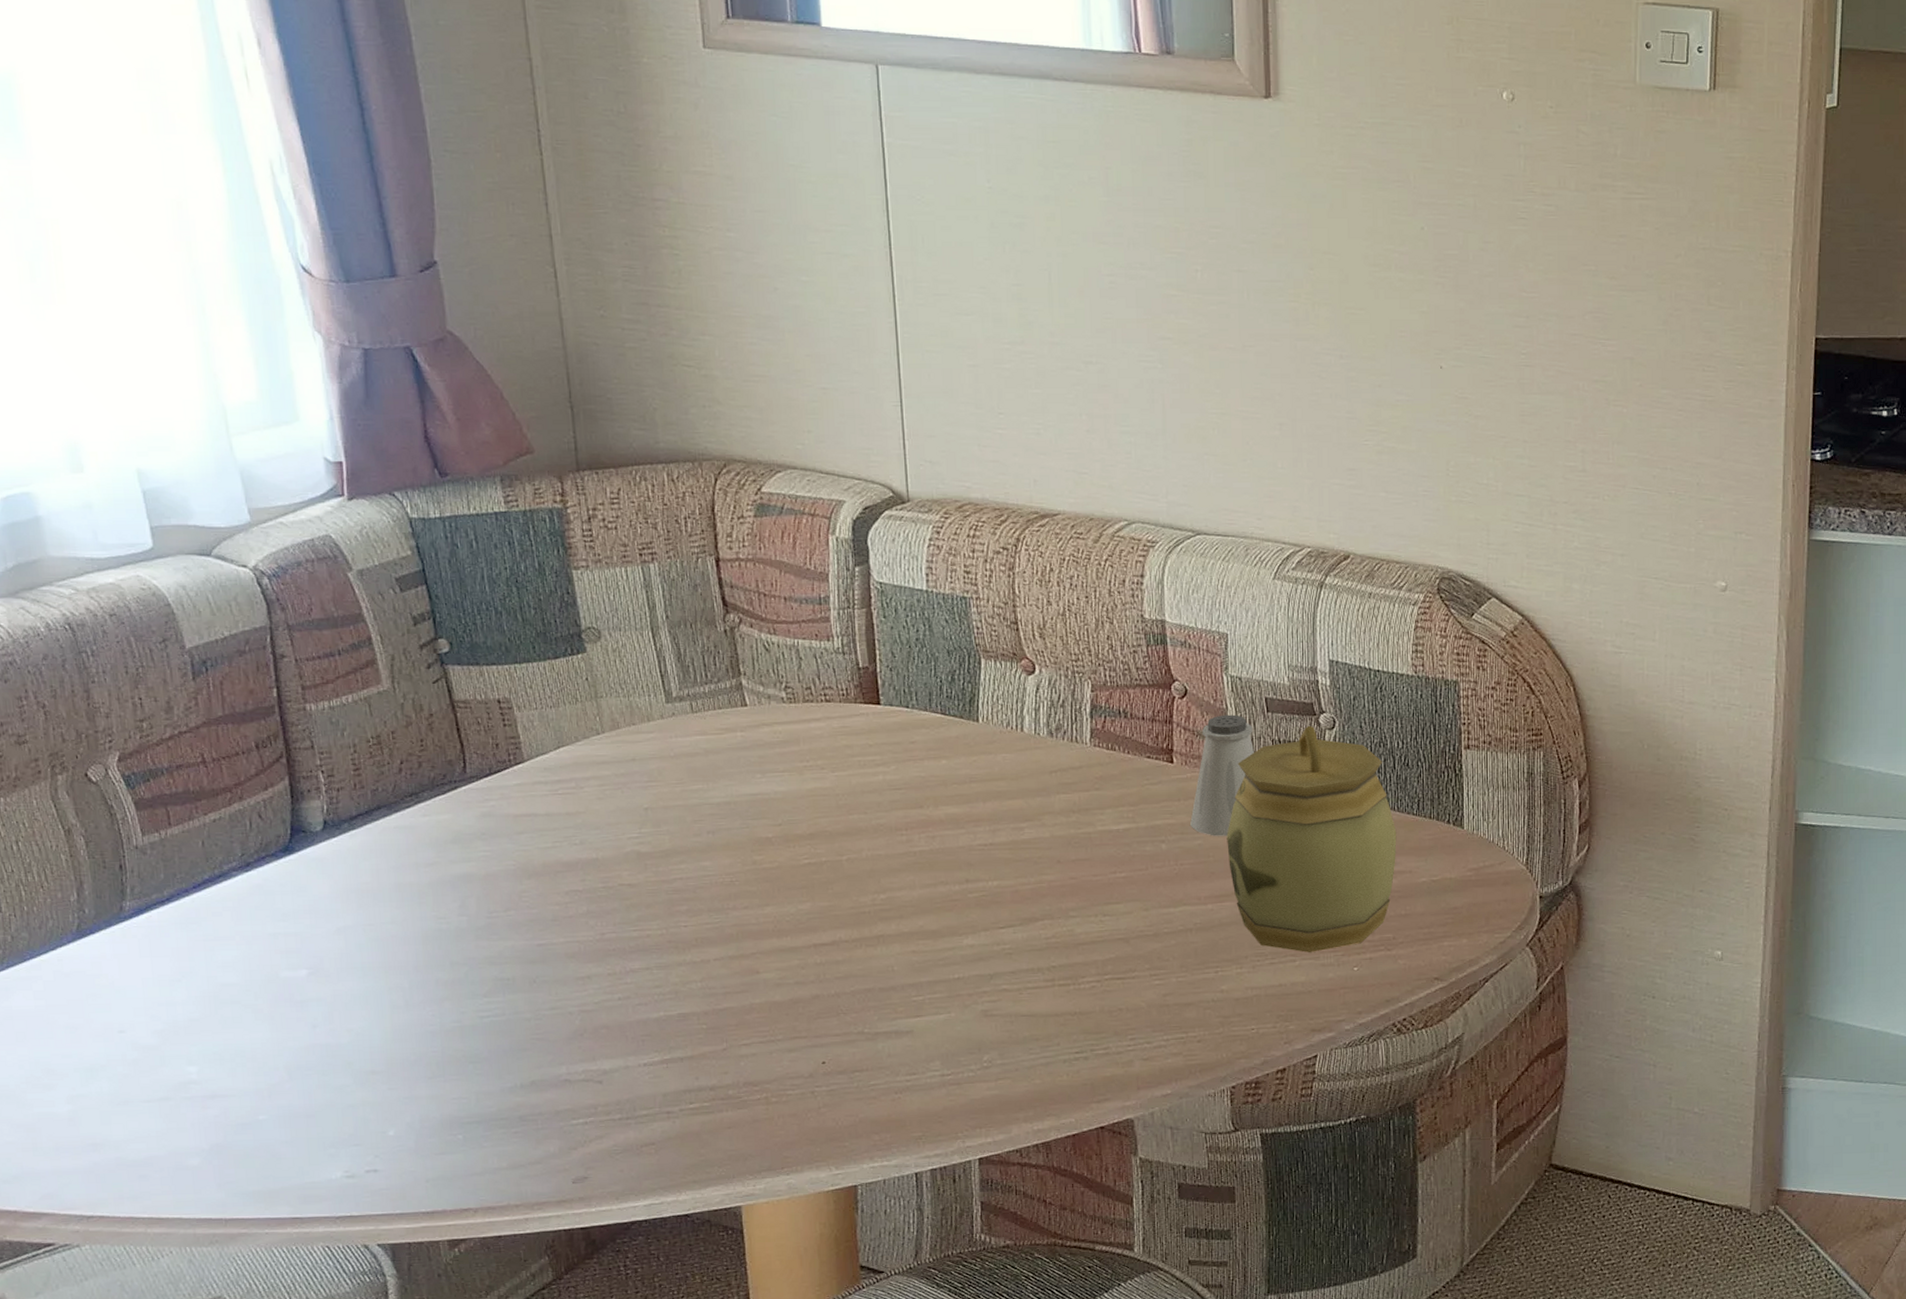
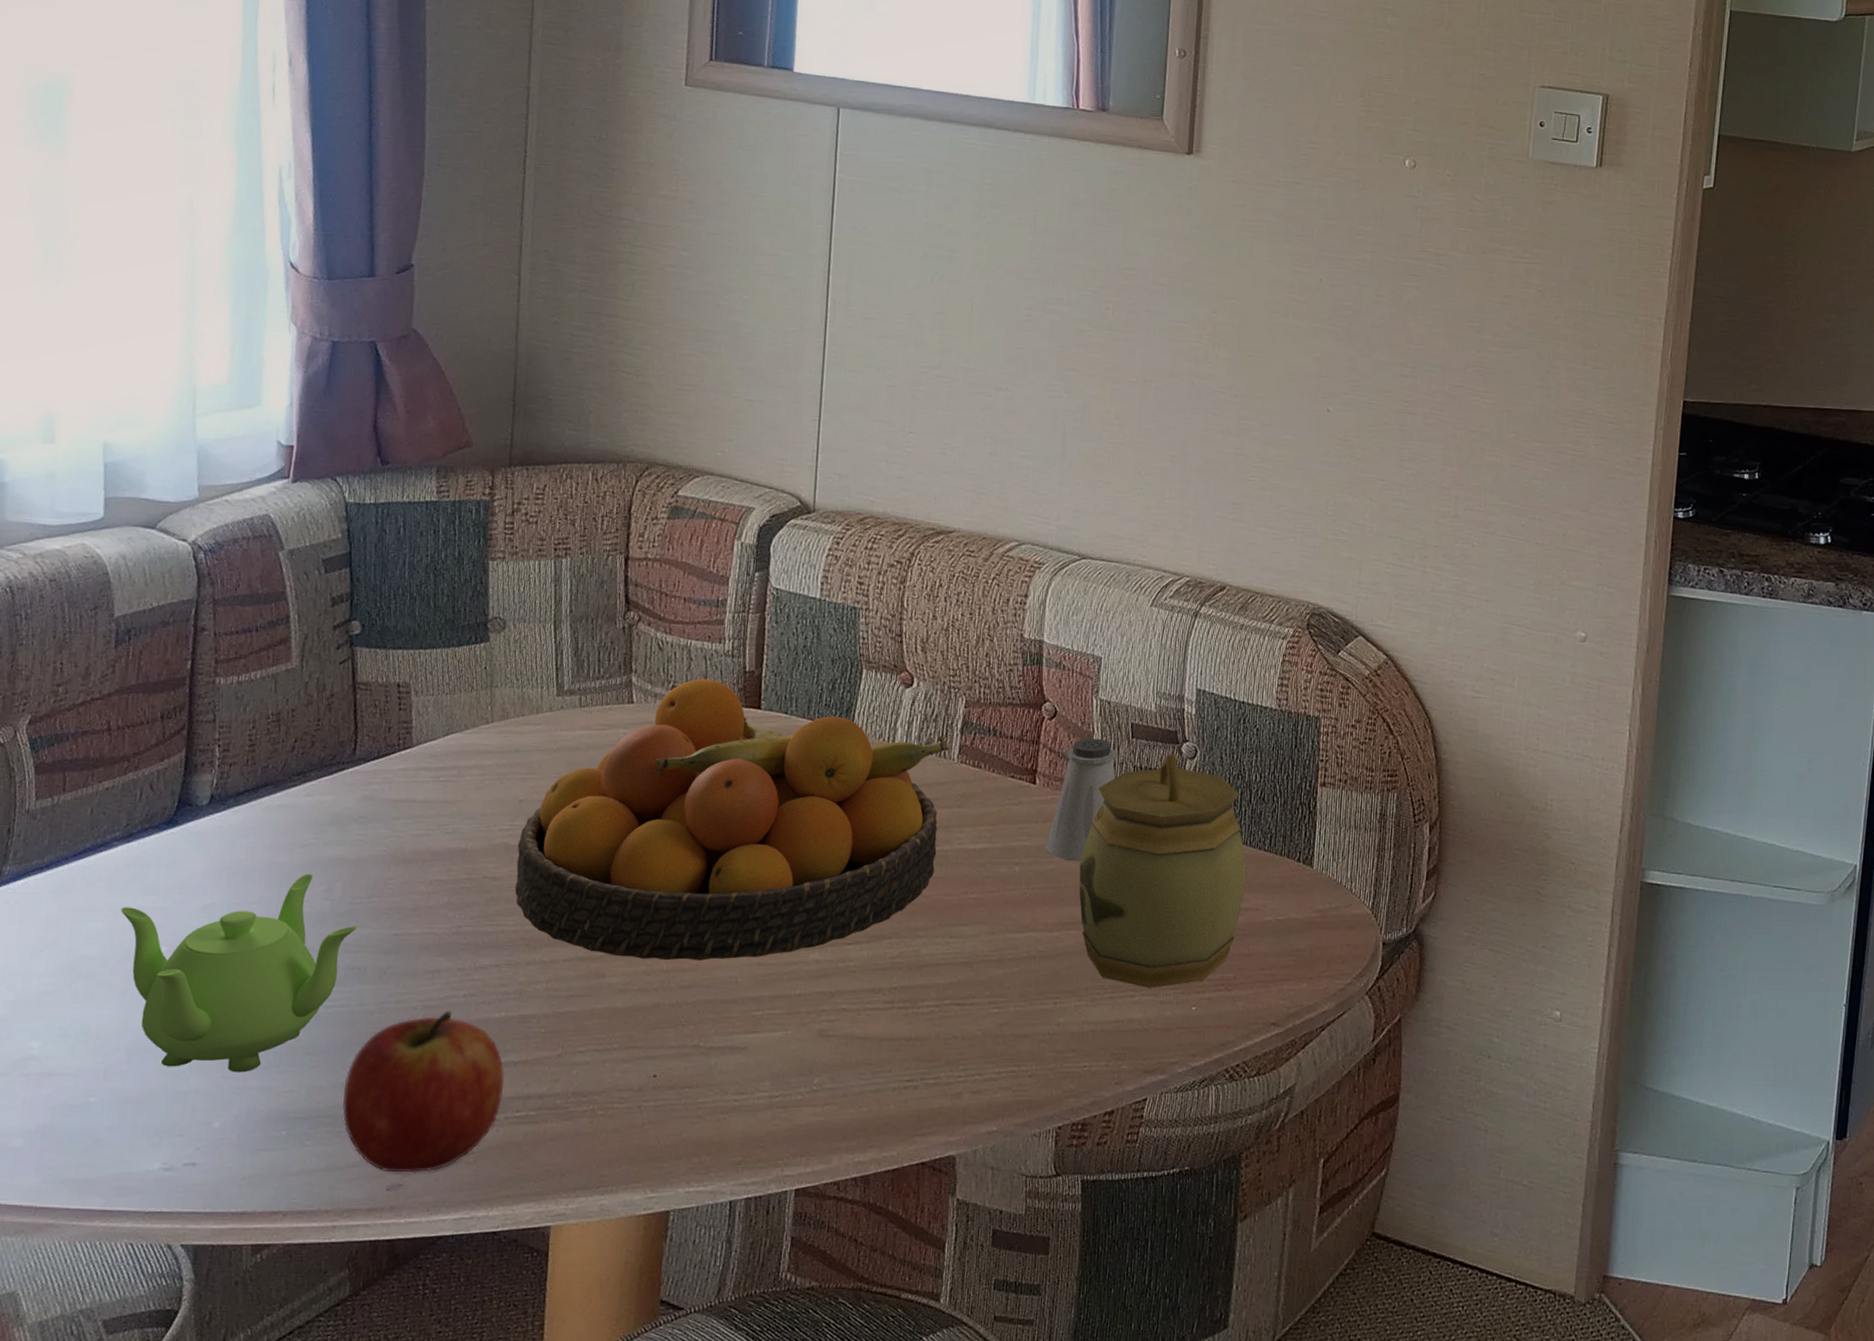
teapot: none [253,891,499,1084] -> present [121,874,358,1073]
apple: none [512,1014,675,1167] -> present [342,1011,505,1173]
fruit bowl: none [649,677,1081,954] -> present [514,678,950,961]

